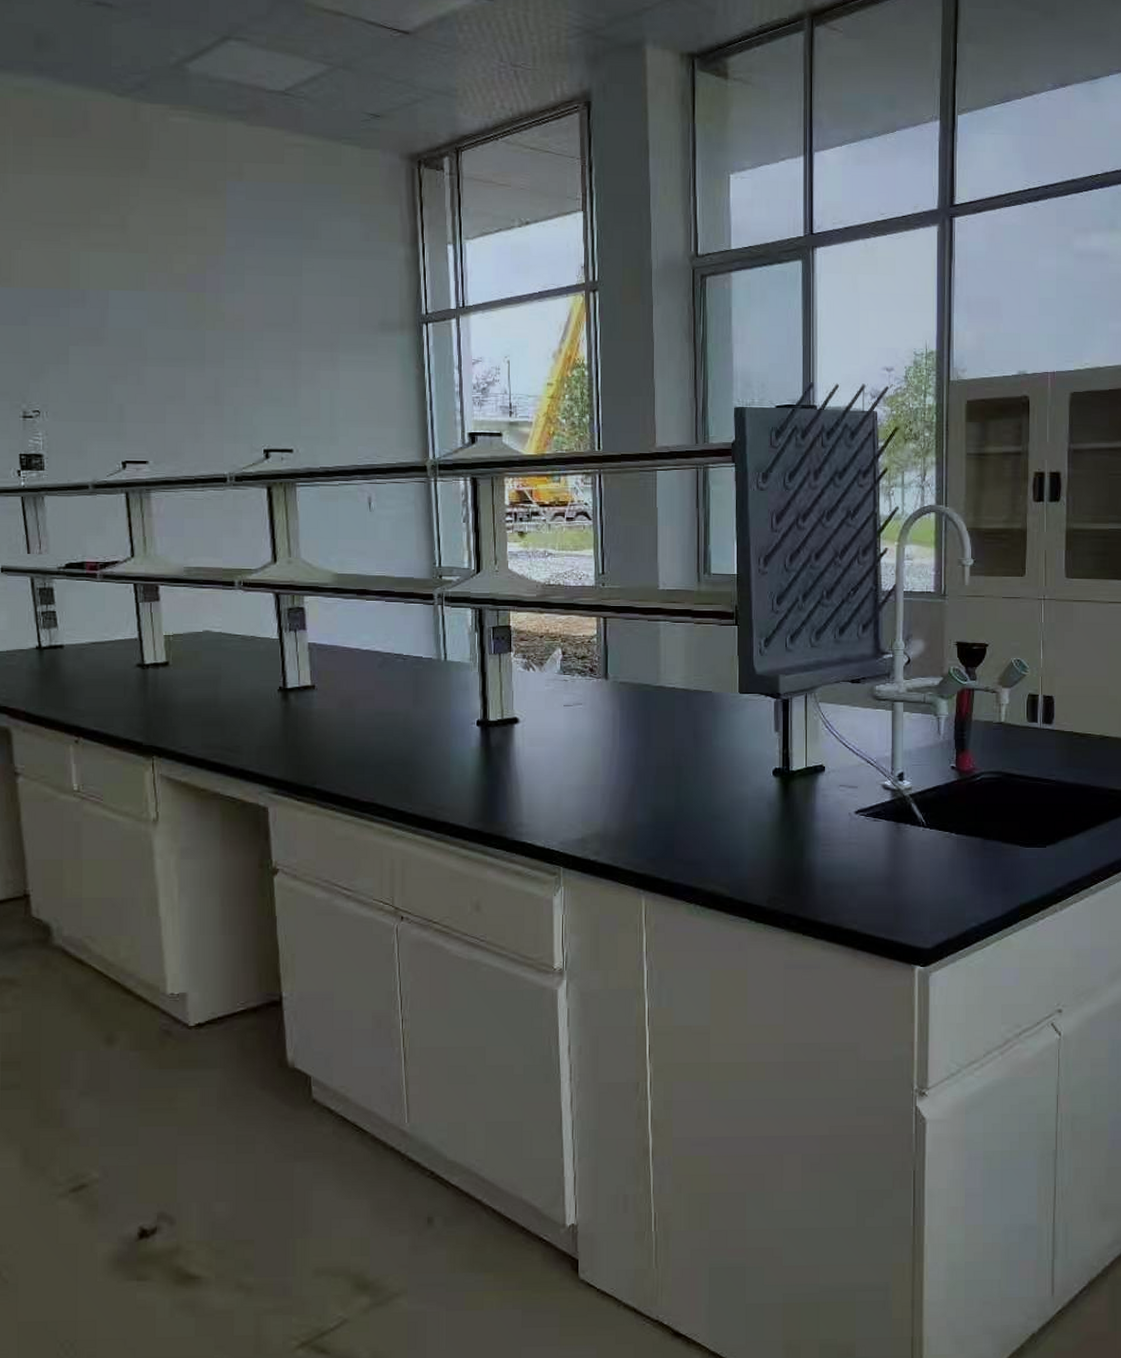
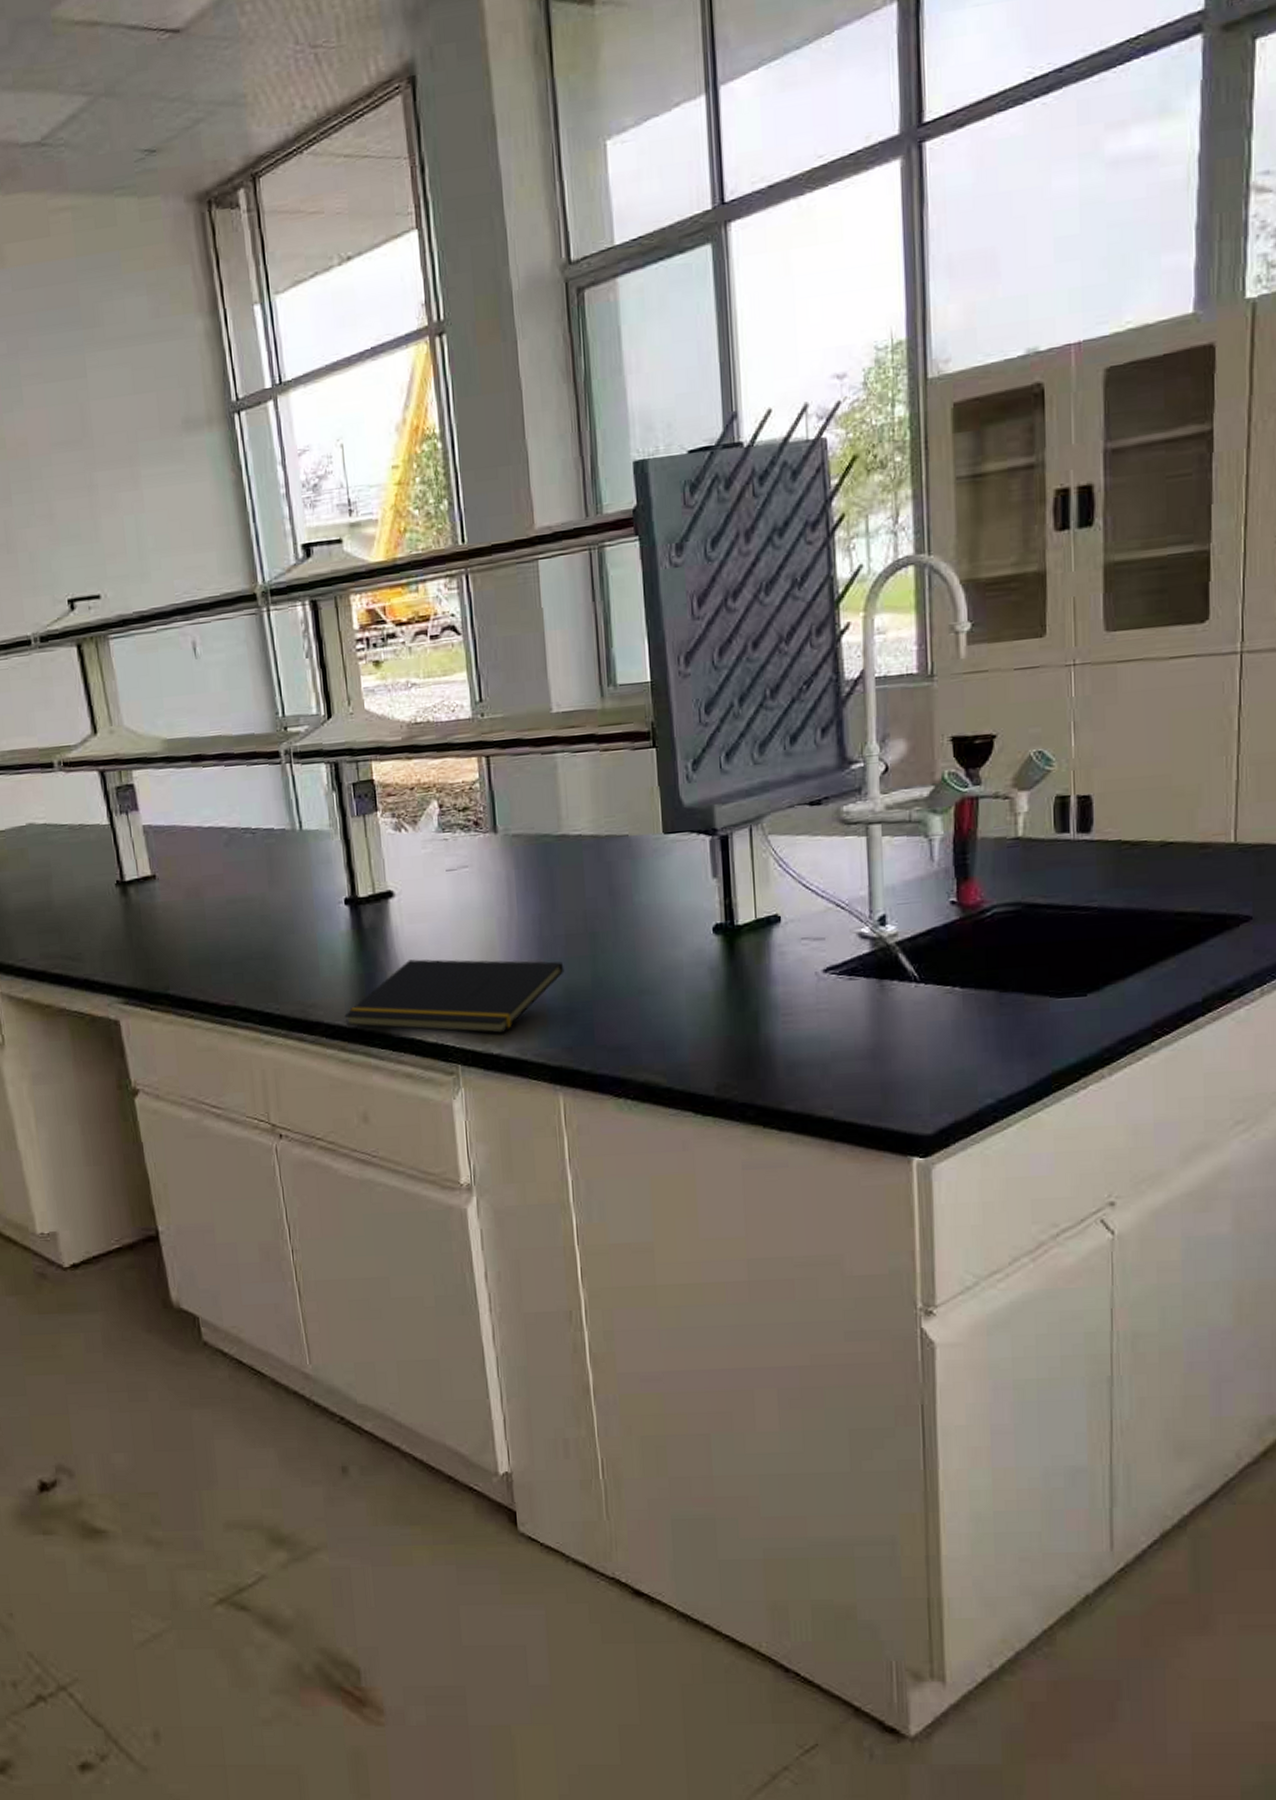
notepad: none [467,776,654,844] -> present [344,959,565,1034]

